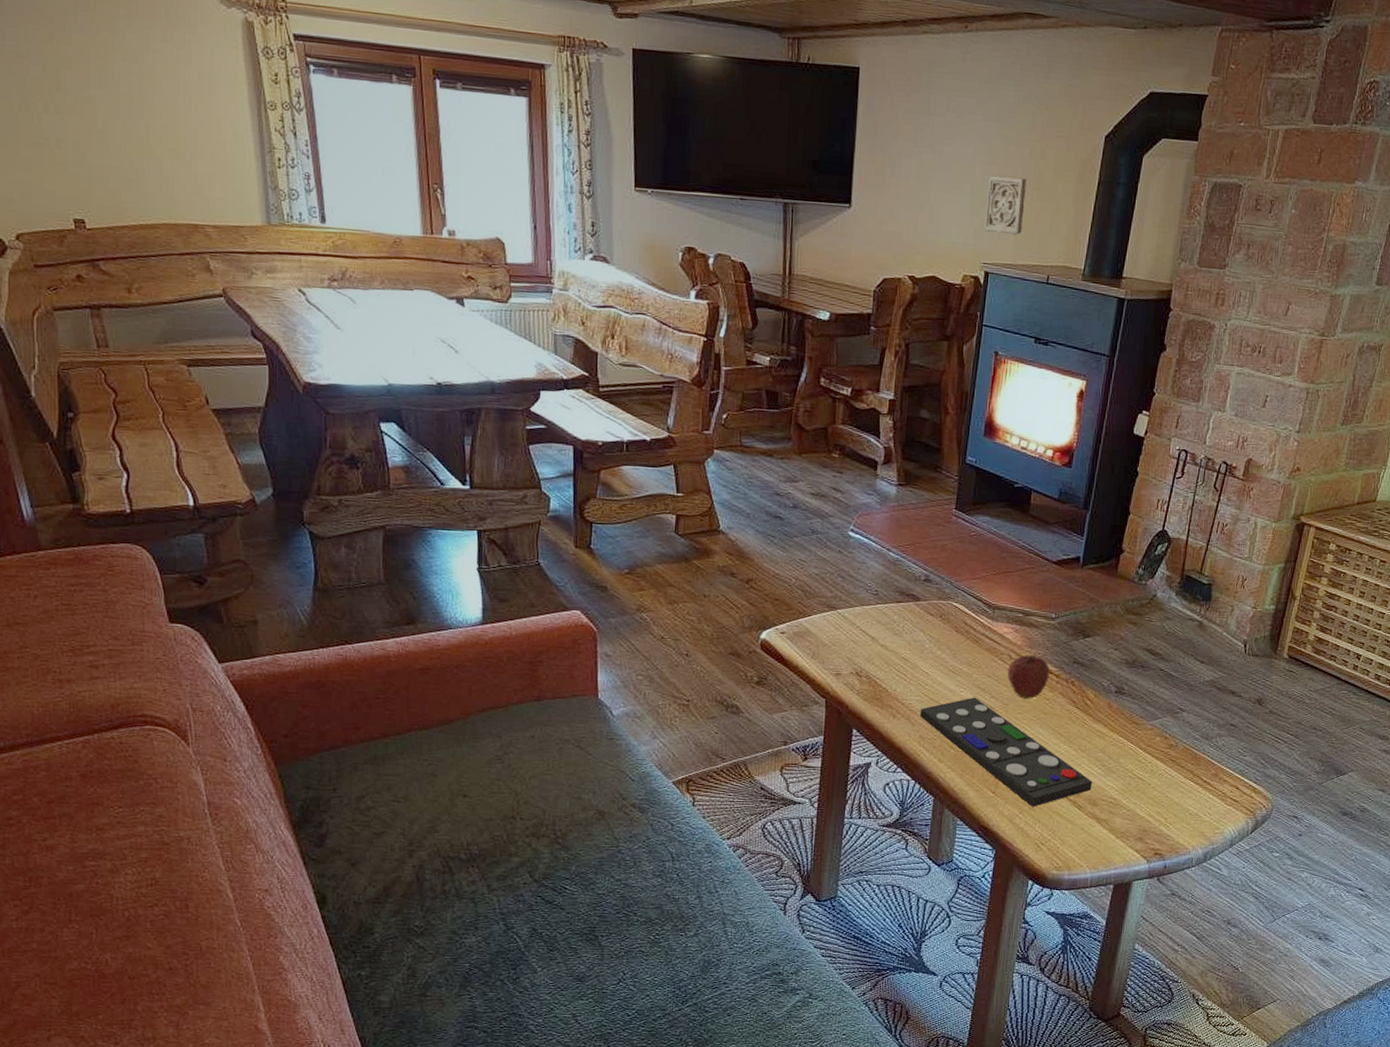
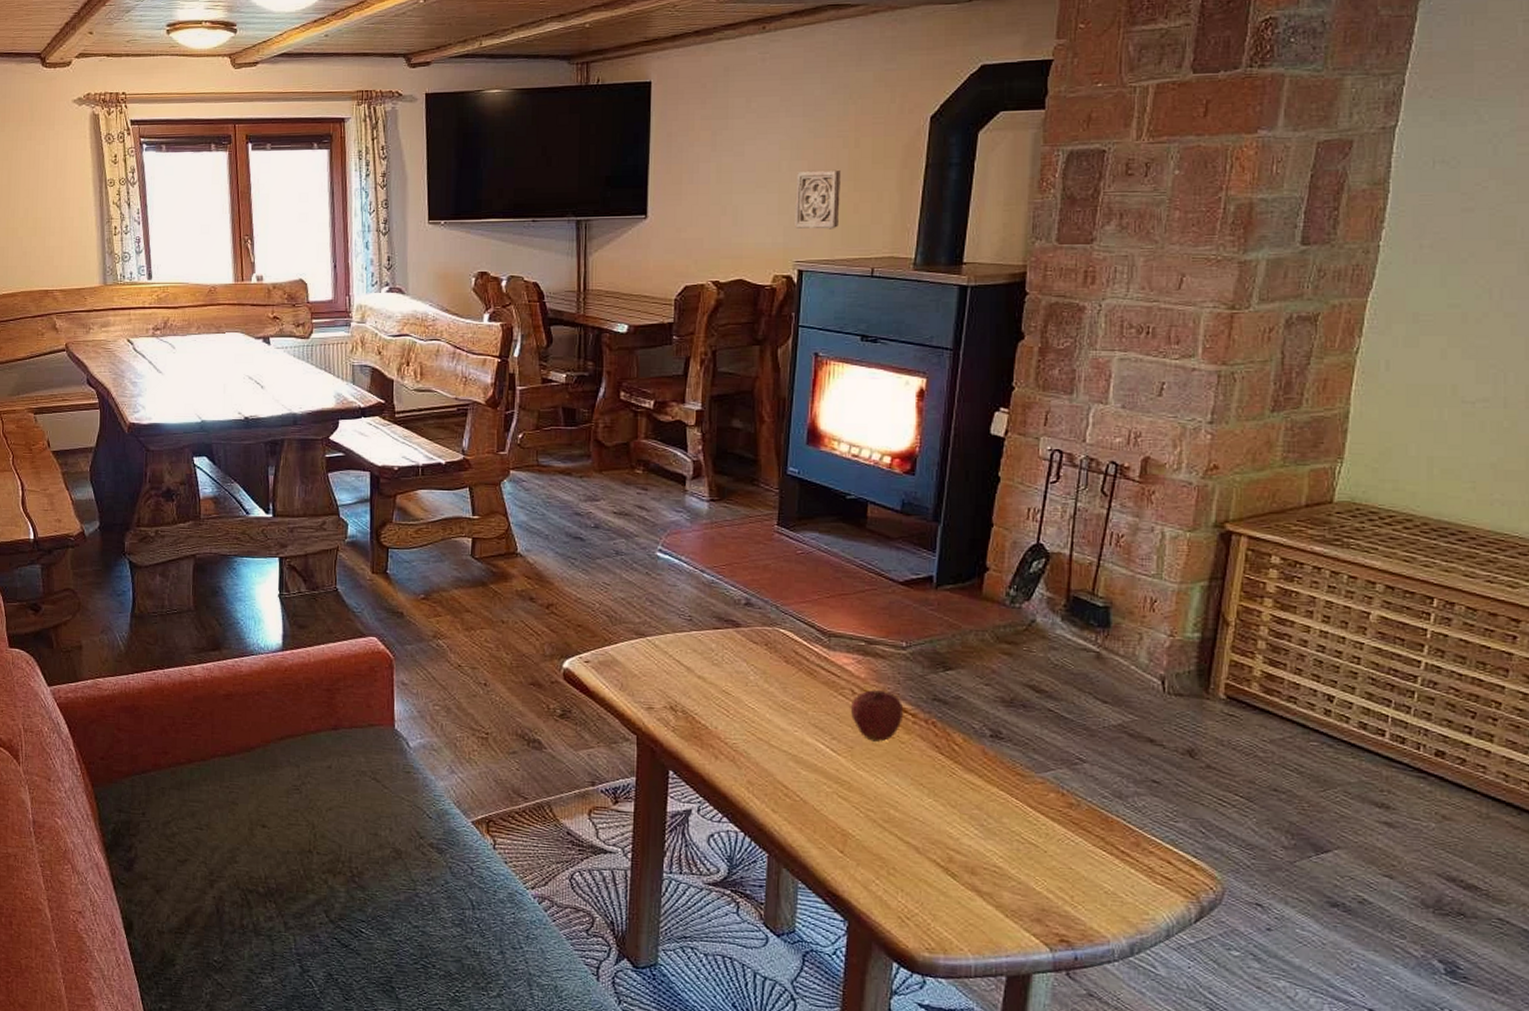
remote control: present [920,697,1092,807] -> none [748,737,968,872]

